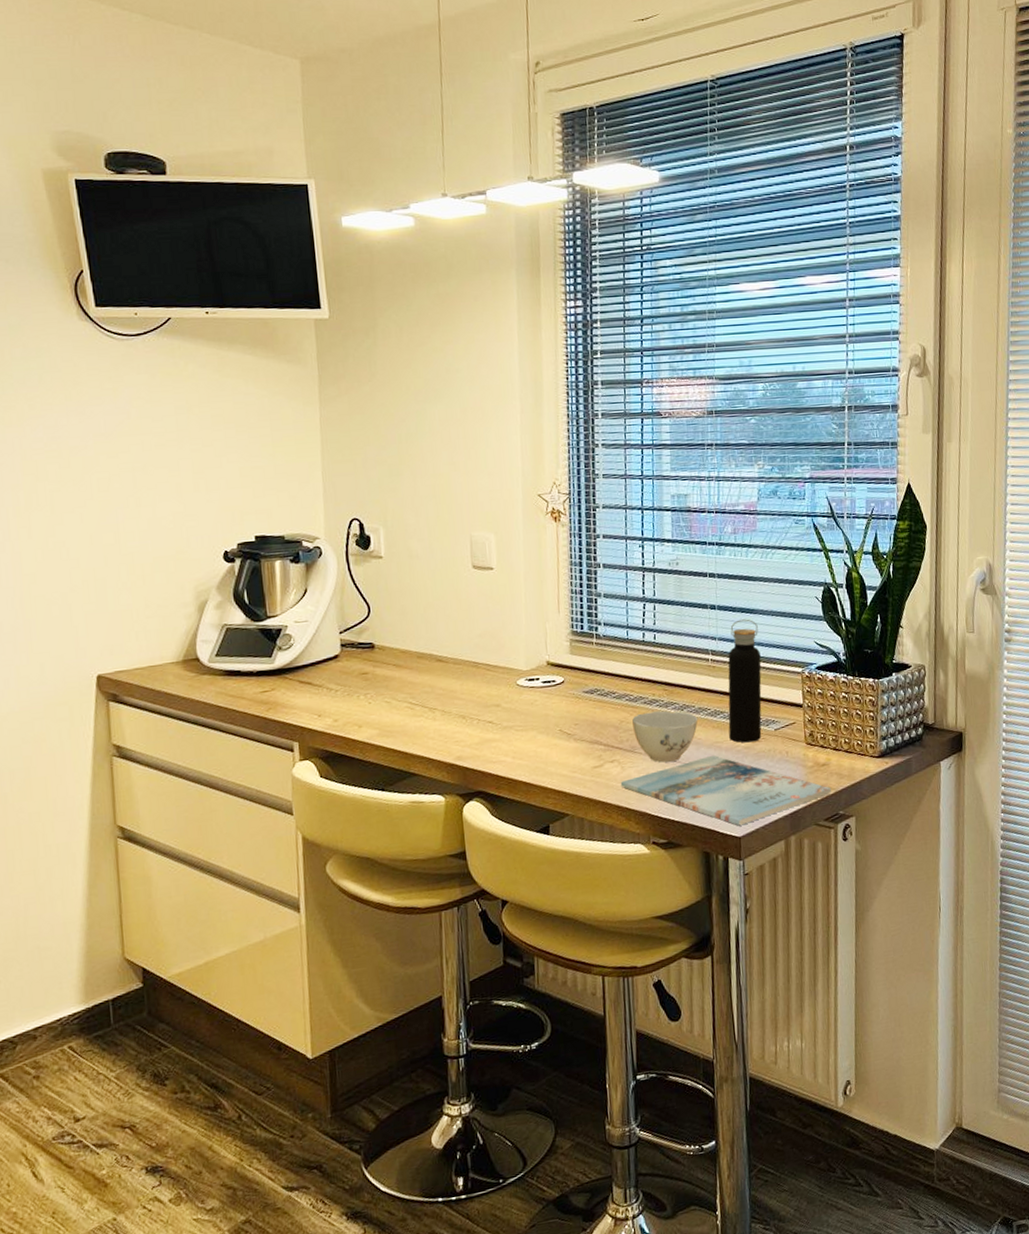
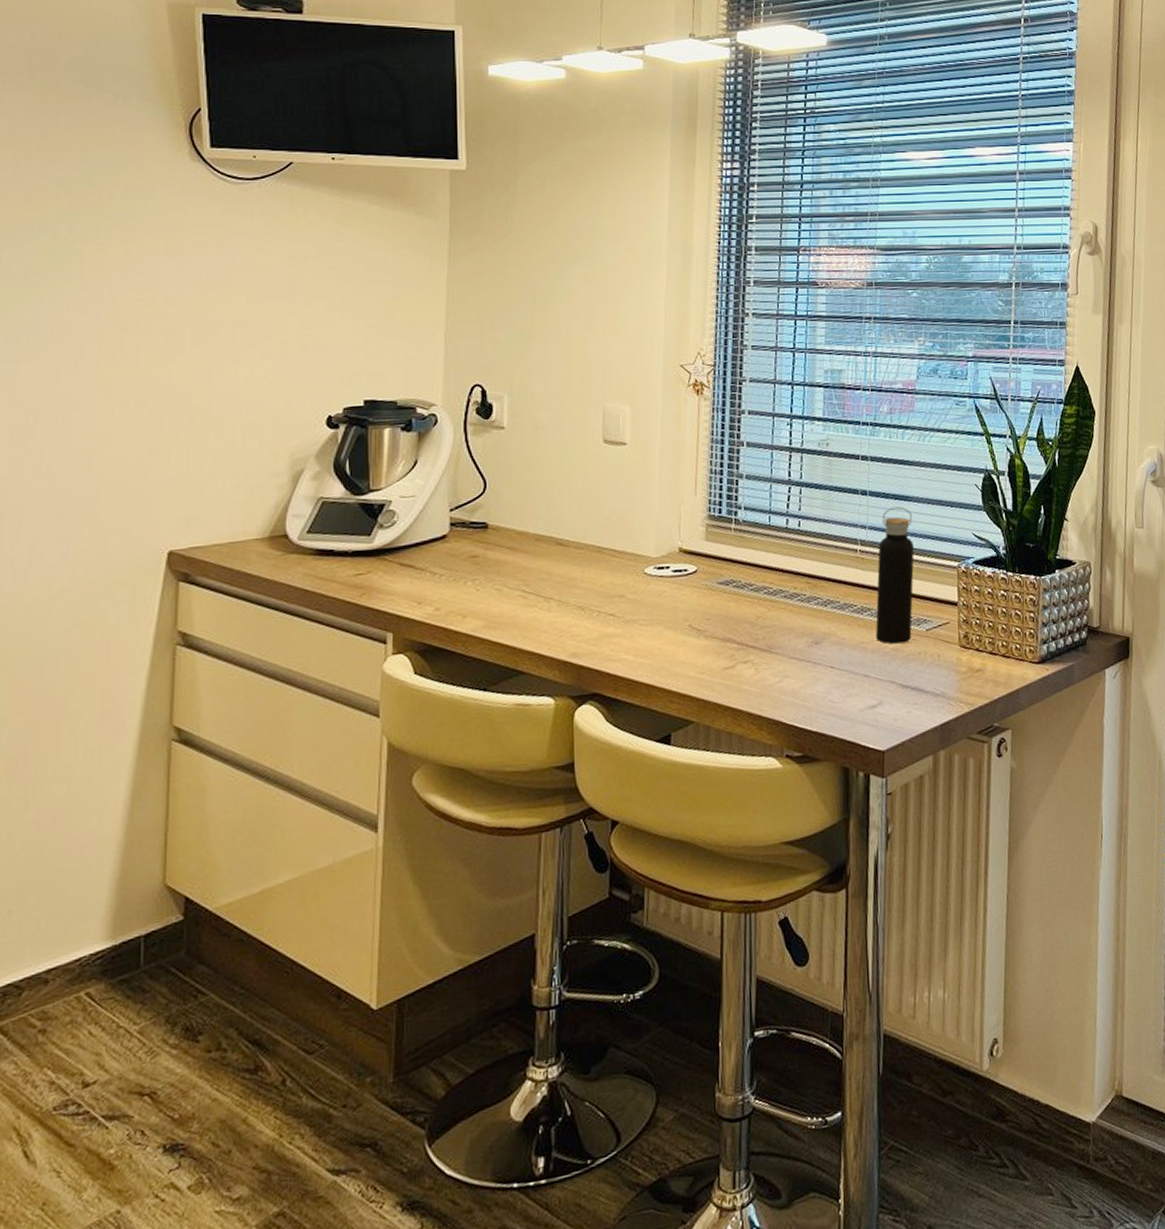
magazine: present [620,755,832,826] -> none [753,657,987,738]
teacup: present [632,710,698,763] -> none [770,606,843,665]

